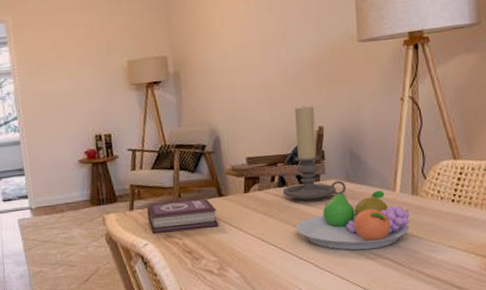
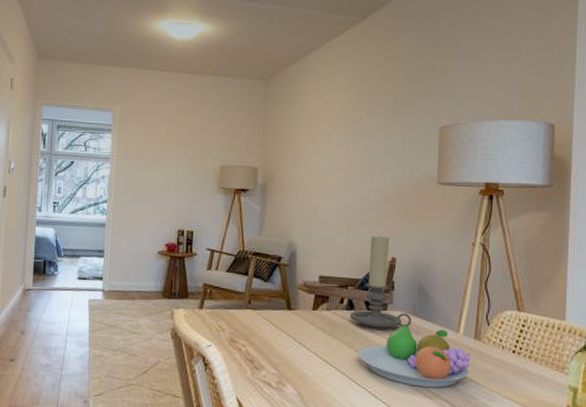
book: present [146,197,219,234] -> none [215,305,284,339]

